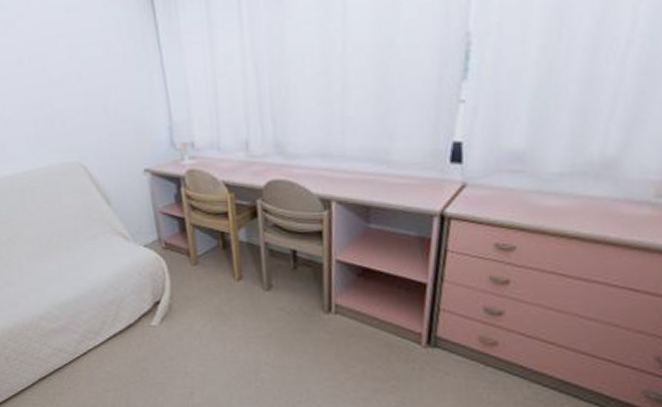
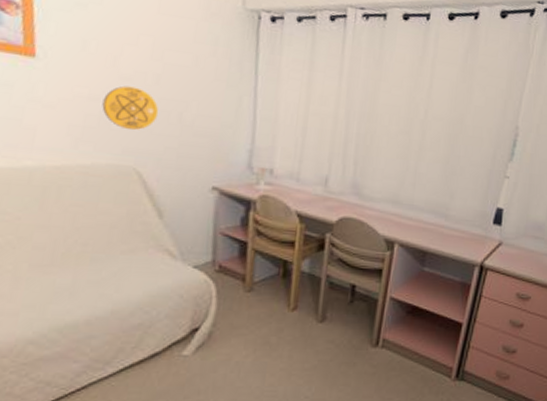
medallion: none [44,88,88,130] -> present [102,85,159,131]

